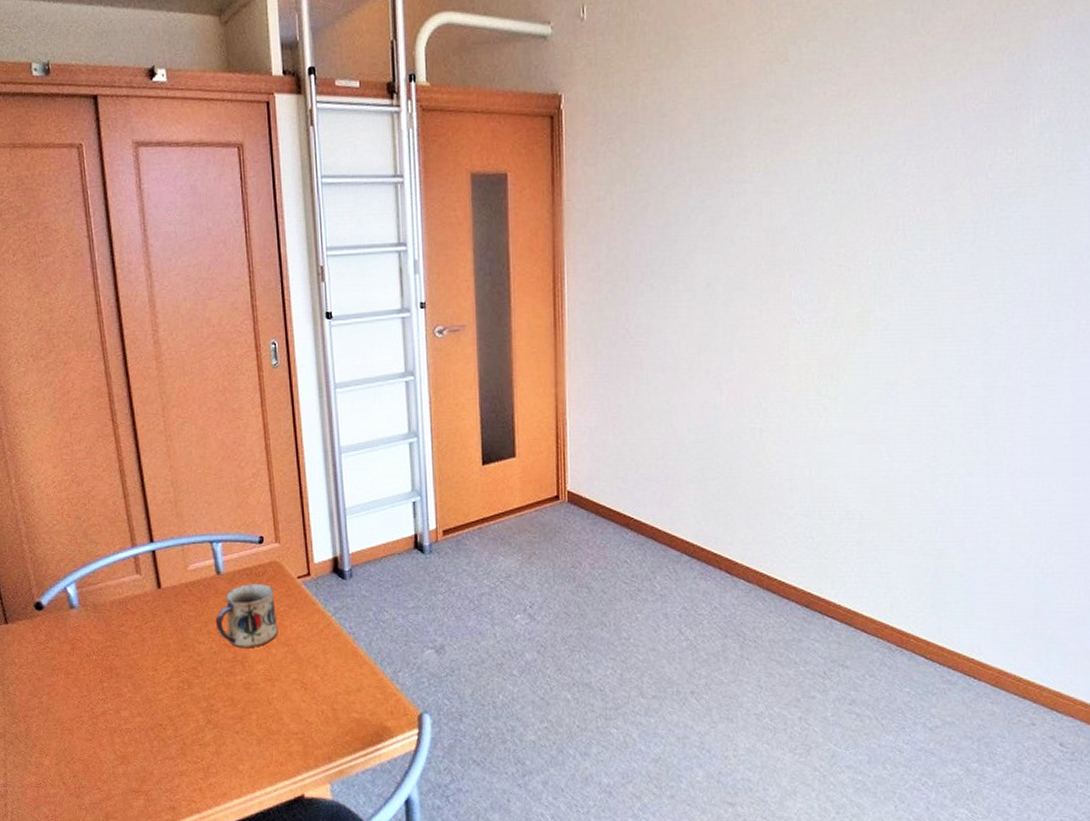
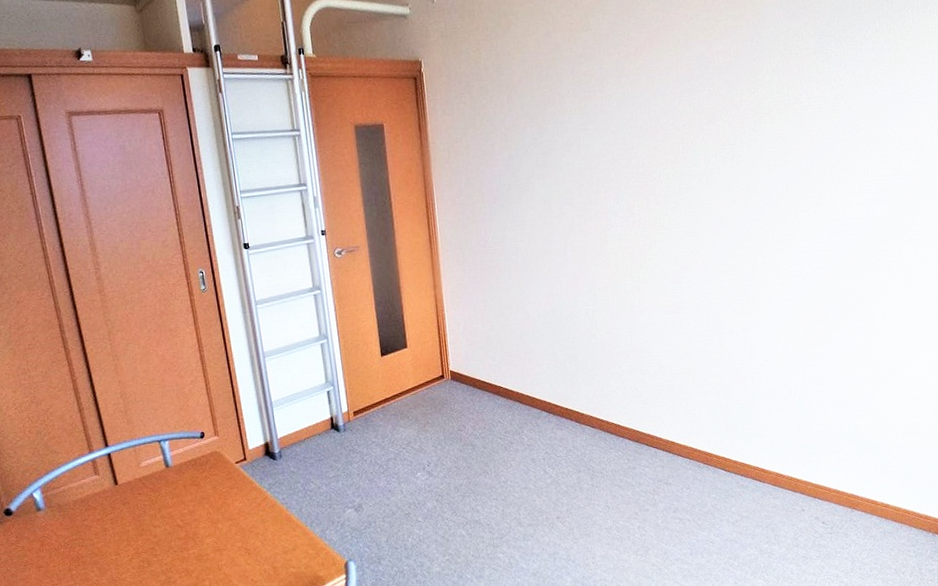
mug: present [215,583,279,649] -> none [167,471,223,527]

